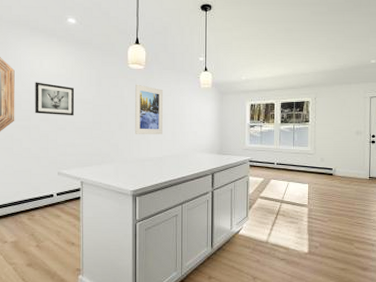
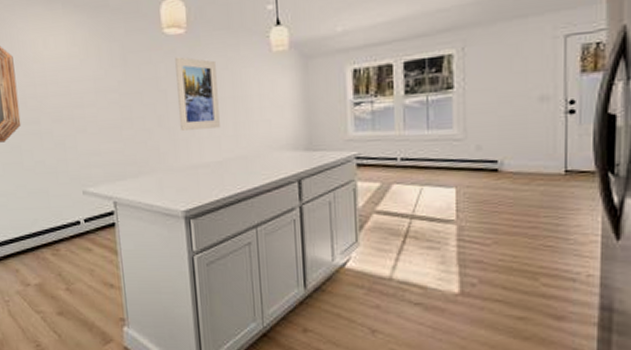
wall art: present [35,82,75,116] -> none [40,69,95,114]

